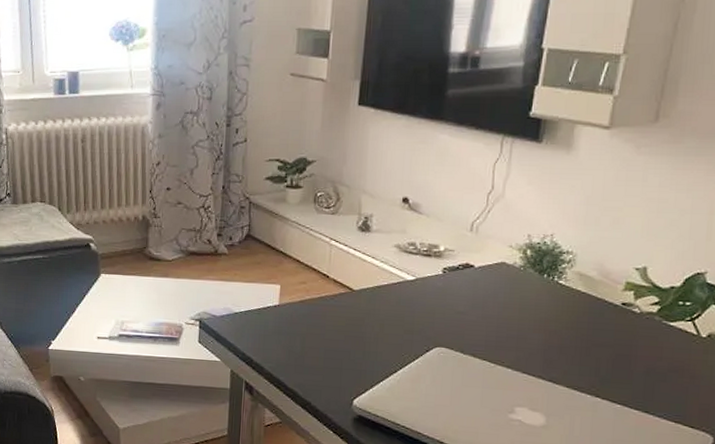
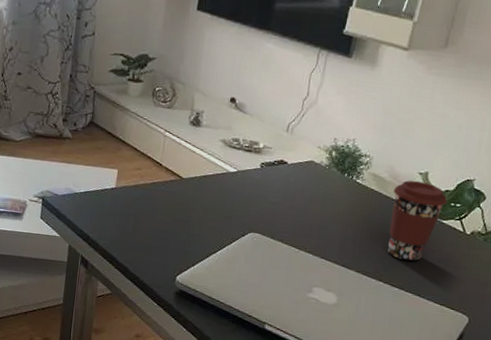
coffee cup: none [604,278,674,373] -> present [388,180,448,262]

